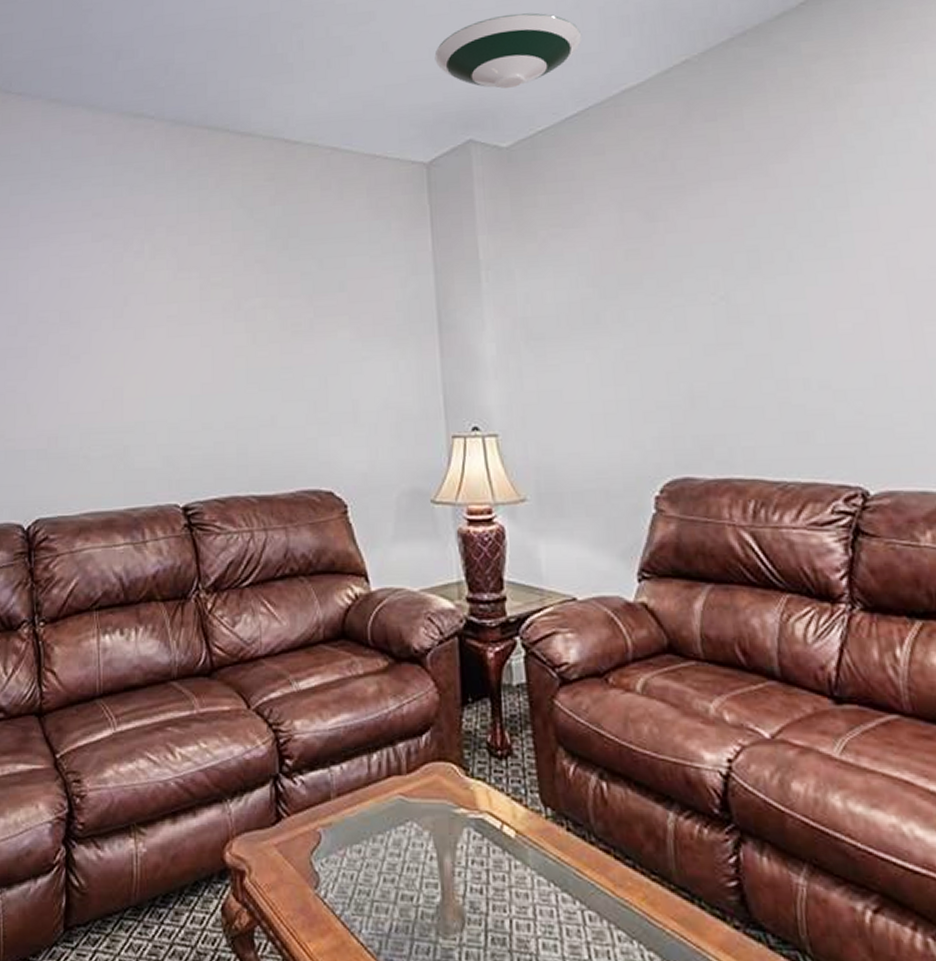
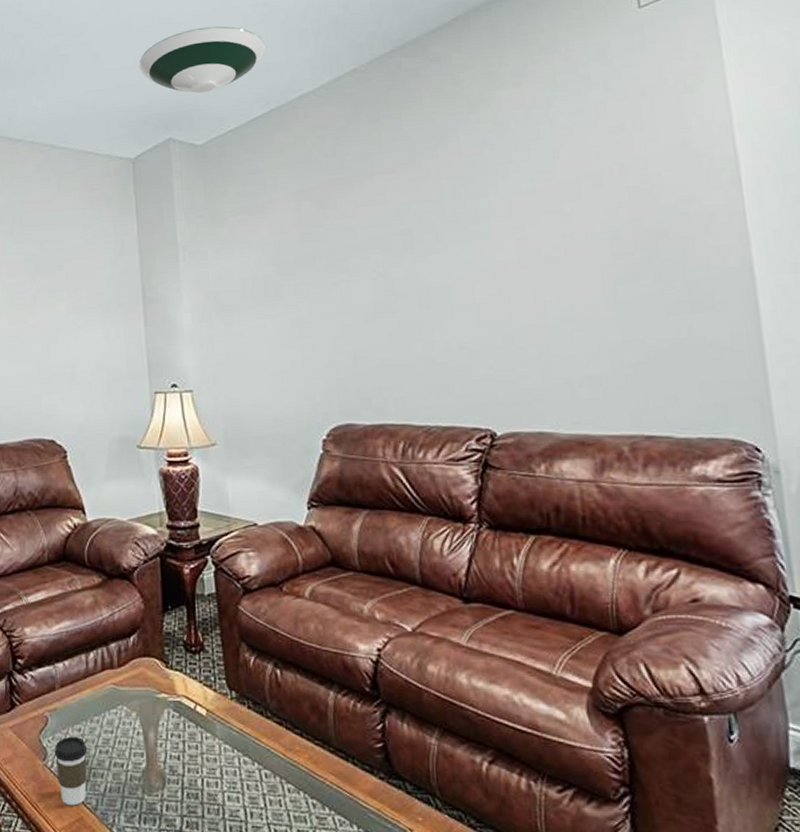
coffee cup: none [328,860,369,948] -> present [54,737,88,806]

